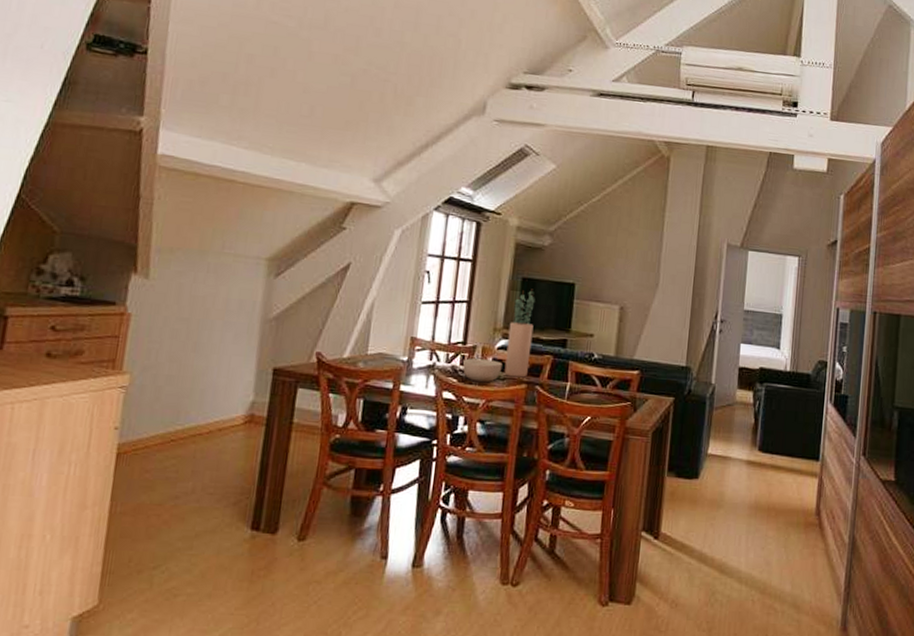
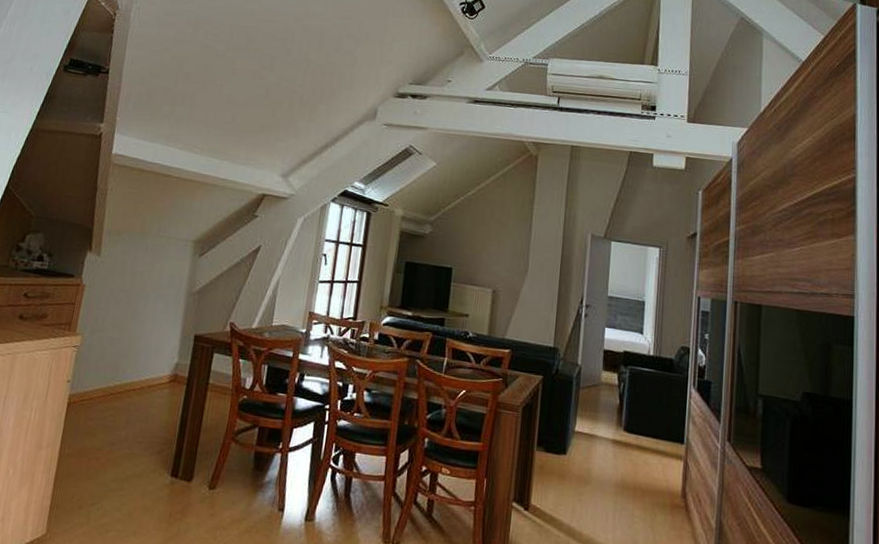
bowl: present [462,358,502,385] -> none [352,332,387,357]
vase: present [504,288,535,379] -> none [389,271,417,353]

